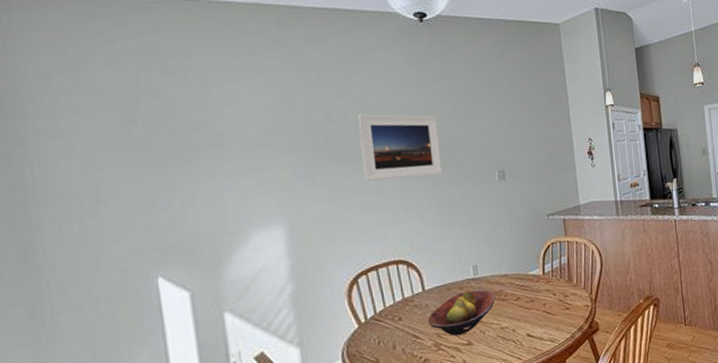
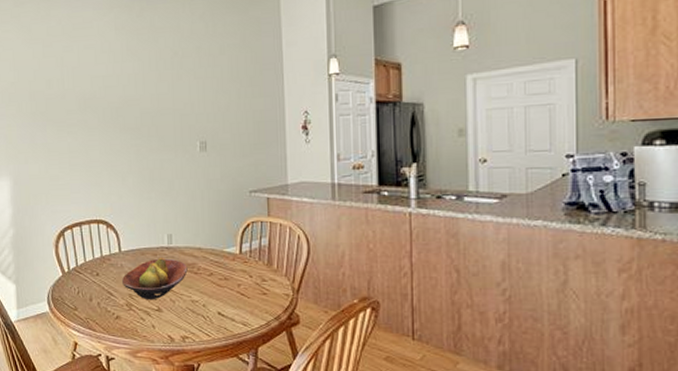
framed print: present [357,113,443,181] -> none [72,81,145,144]

